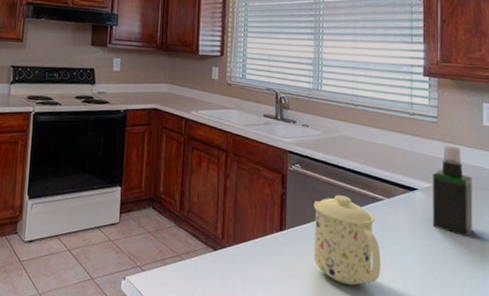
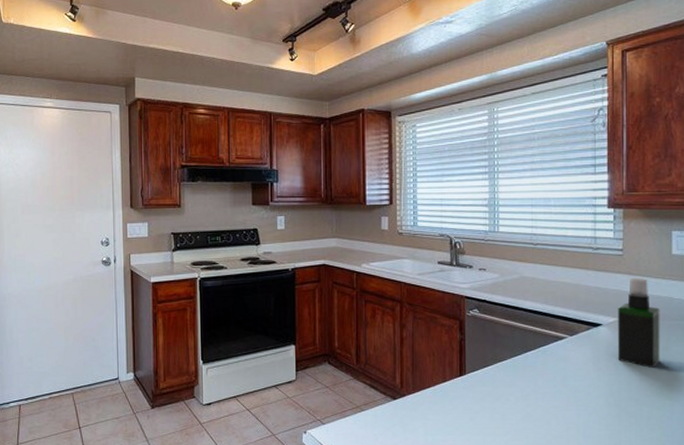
mug: present [313,195,381,286] -> none [493,337,564,423]

